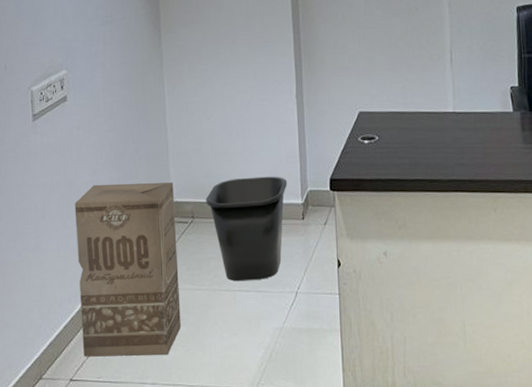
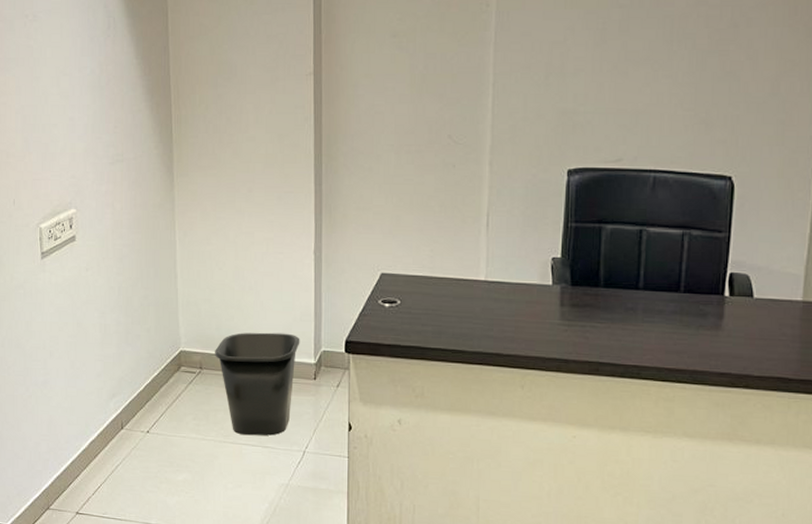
cardboard box: present [75,182,181,357] -> none [82,327,186,499]

